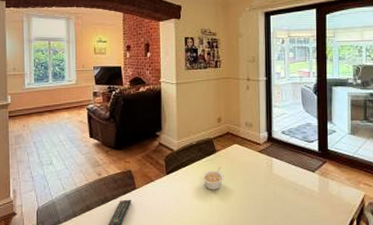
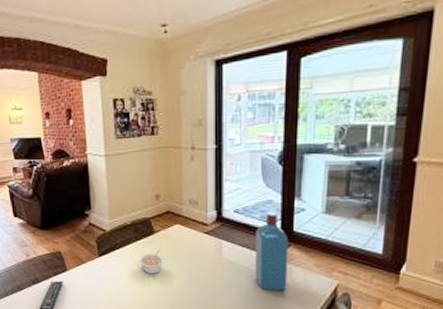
liquor: none [299,133,326,203] -> present [255,212,289,291]

